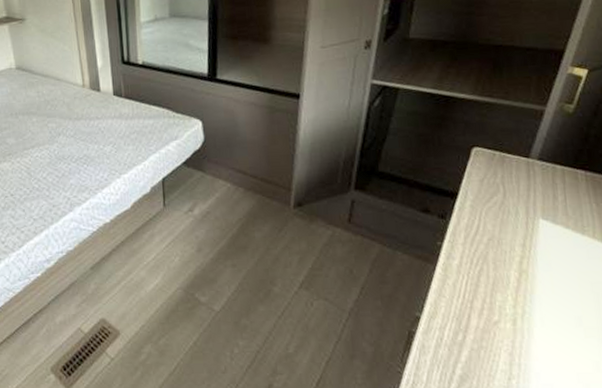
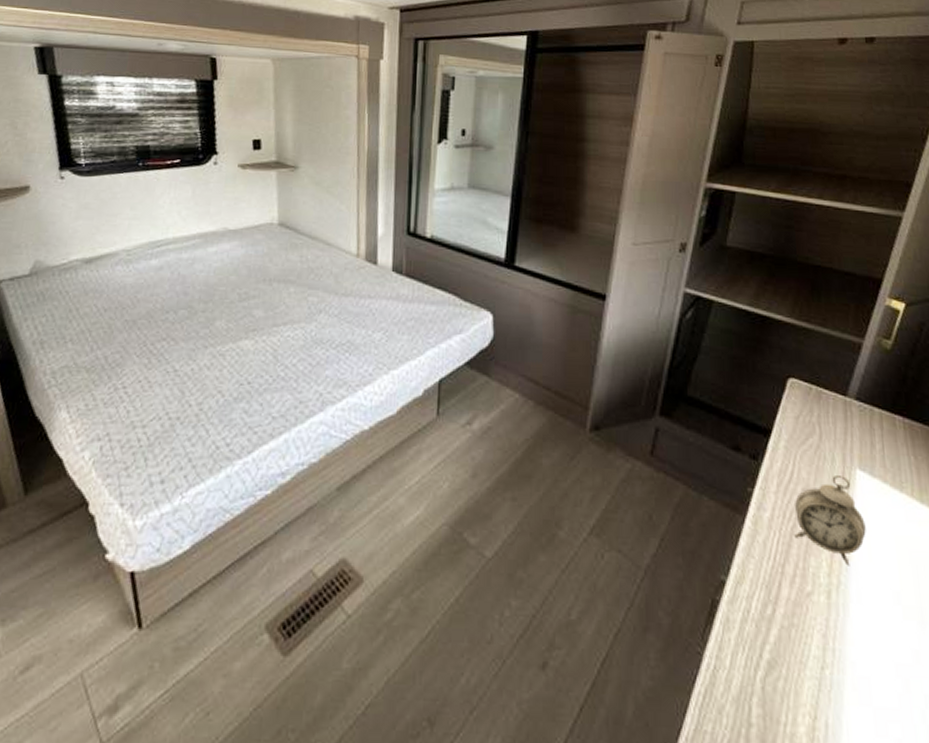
alarm clock: none [481,226,549,299] -> present [794,476,866,566]

